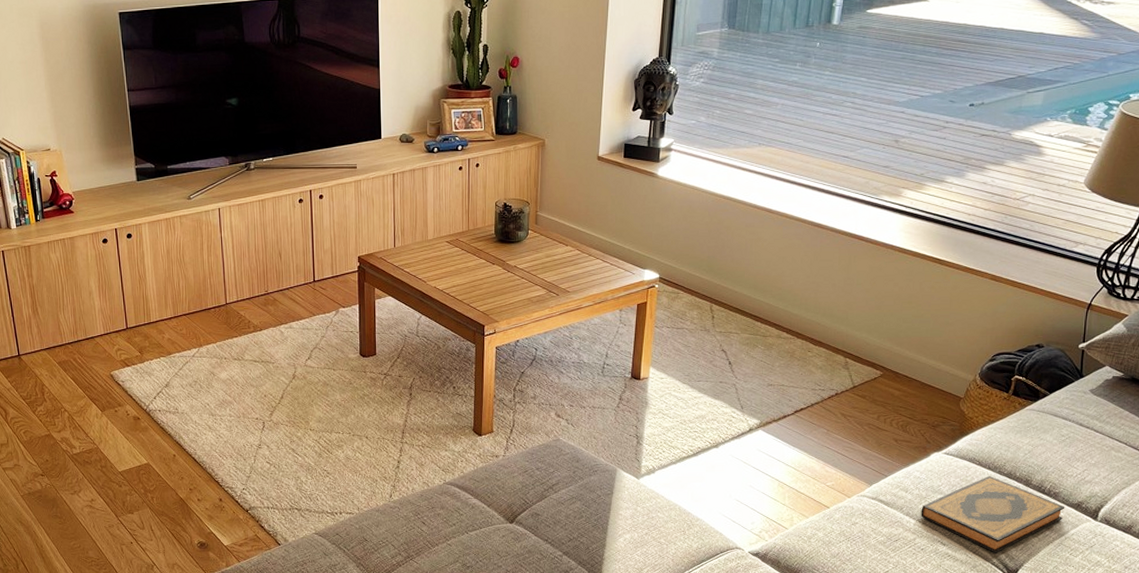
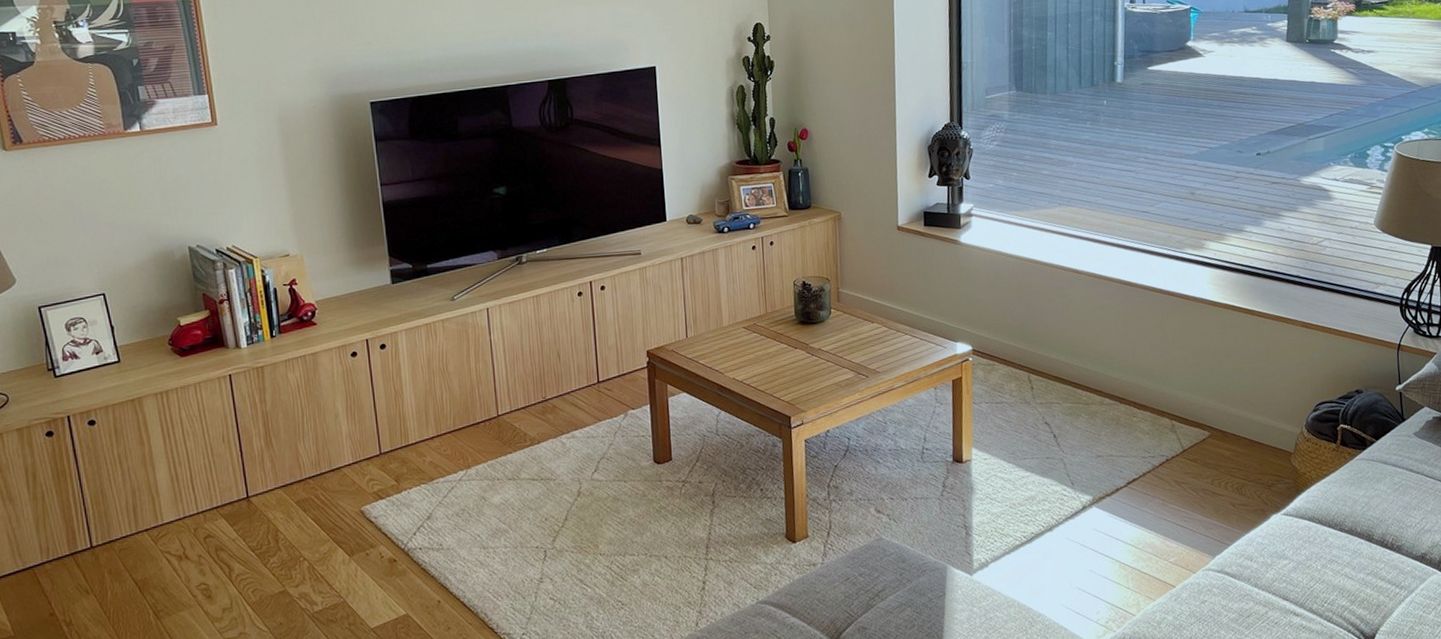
hardback book: present [921,475,1065,553] -> none [1268,534,1410,619]

